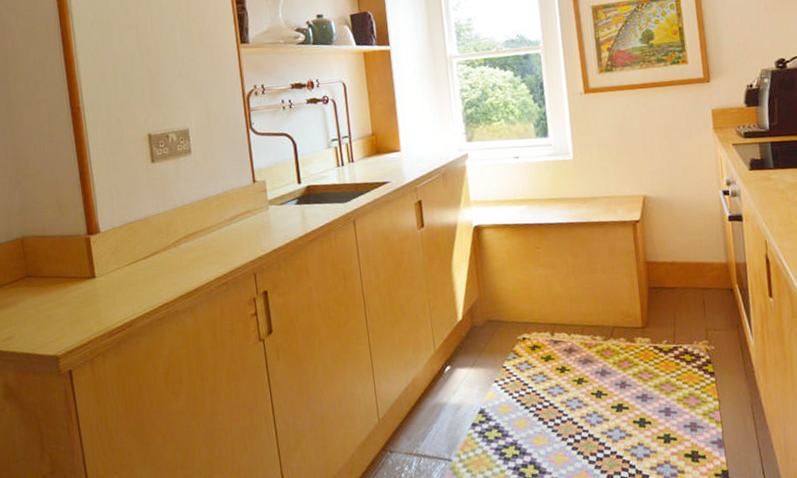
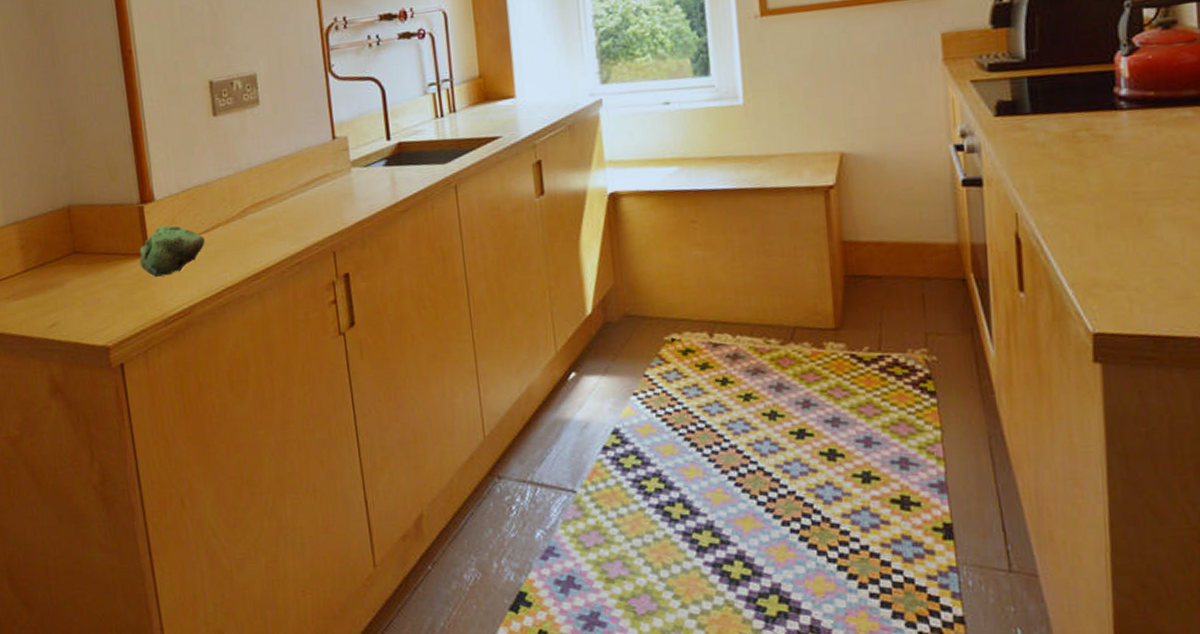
sponge: none [86,253,144,297] -> present [139,225,205,278]

